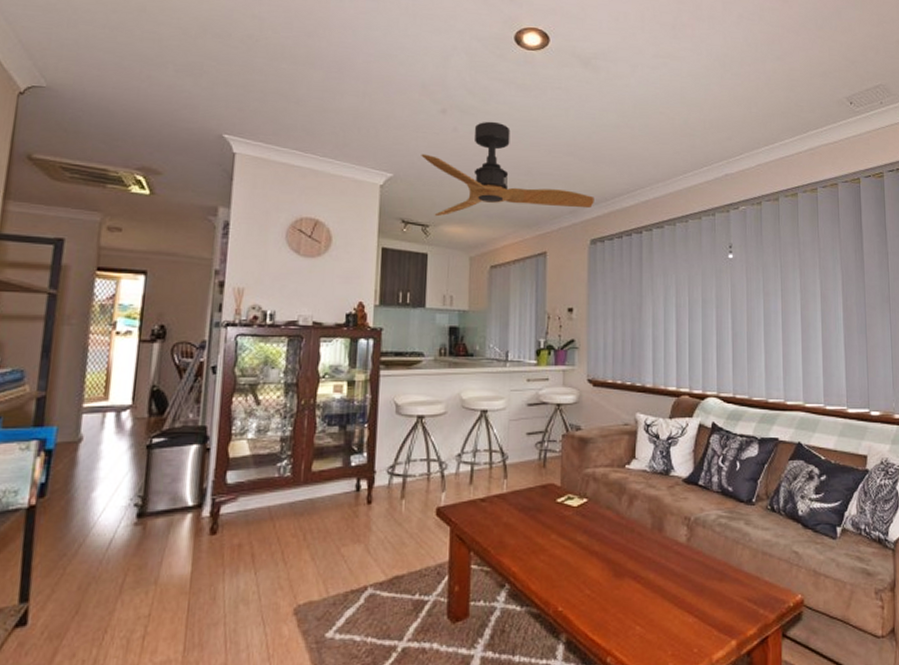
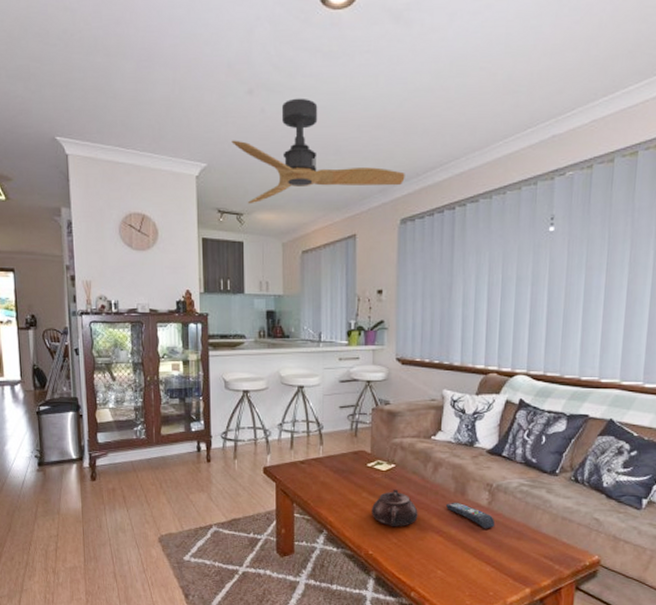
teapot: none [560,529,613,575] -> present [371,490,418,527]
remote control: none [642,540,696,571] -> present [445,502,495,529]

